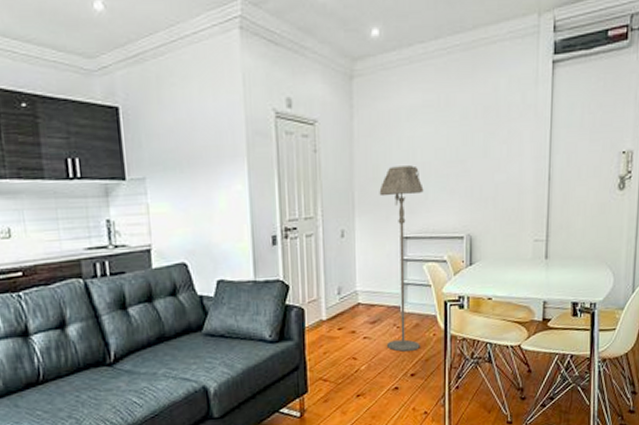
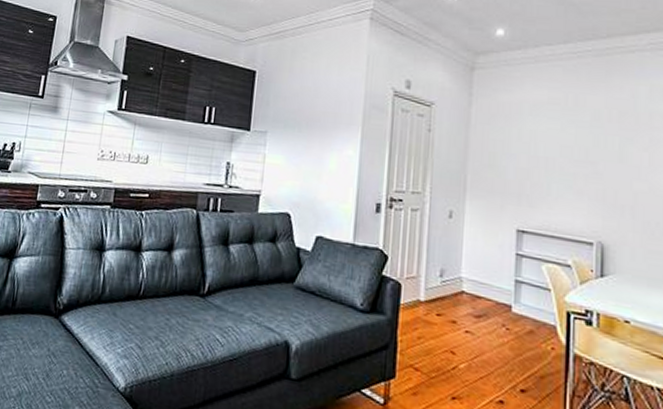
floor lamp: present [379,165,424,352] -> none [492,156,546,362]

